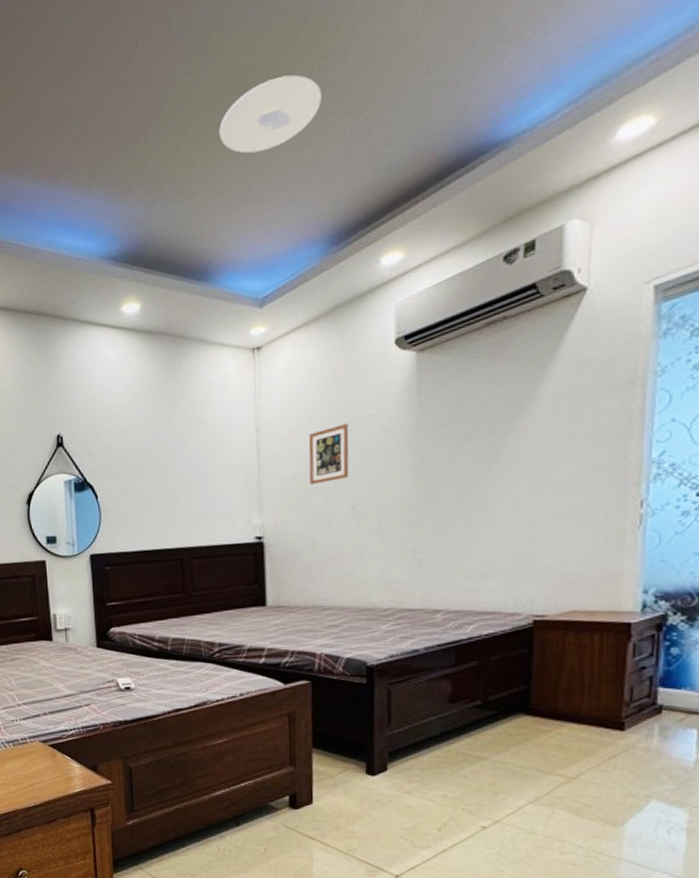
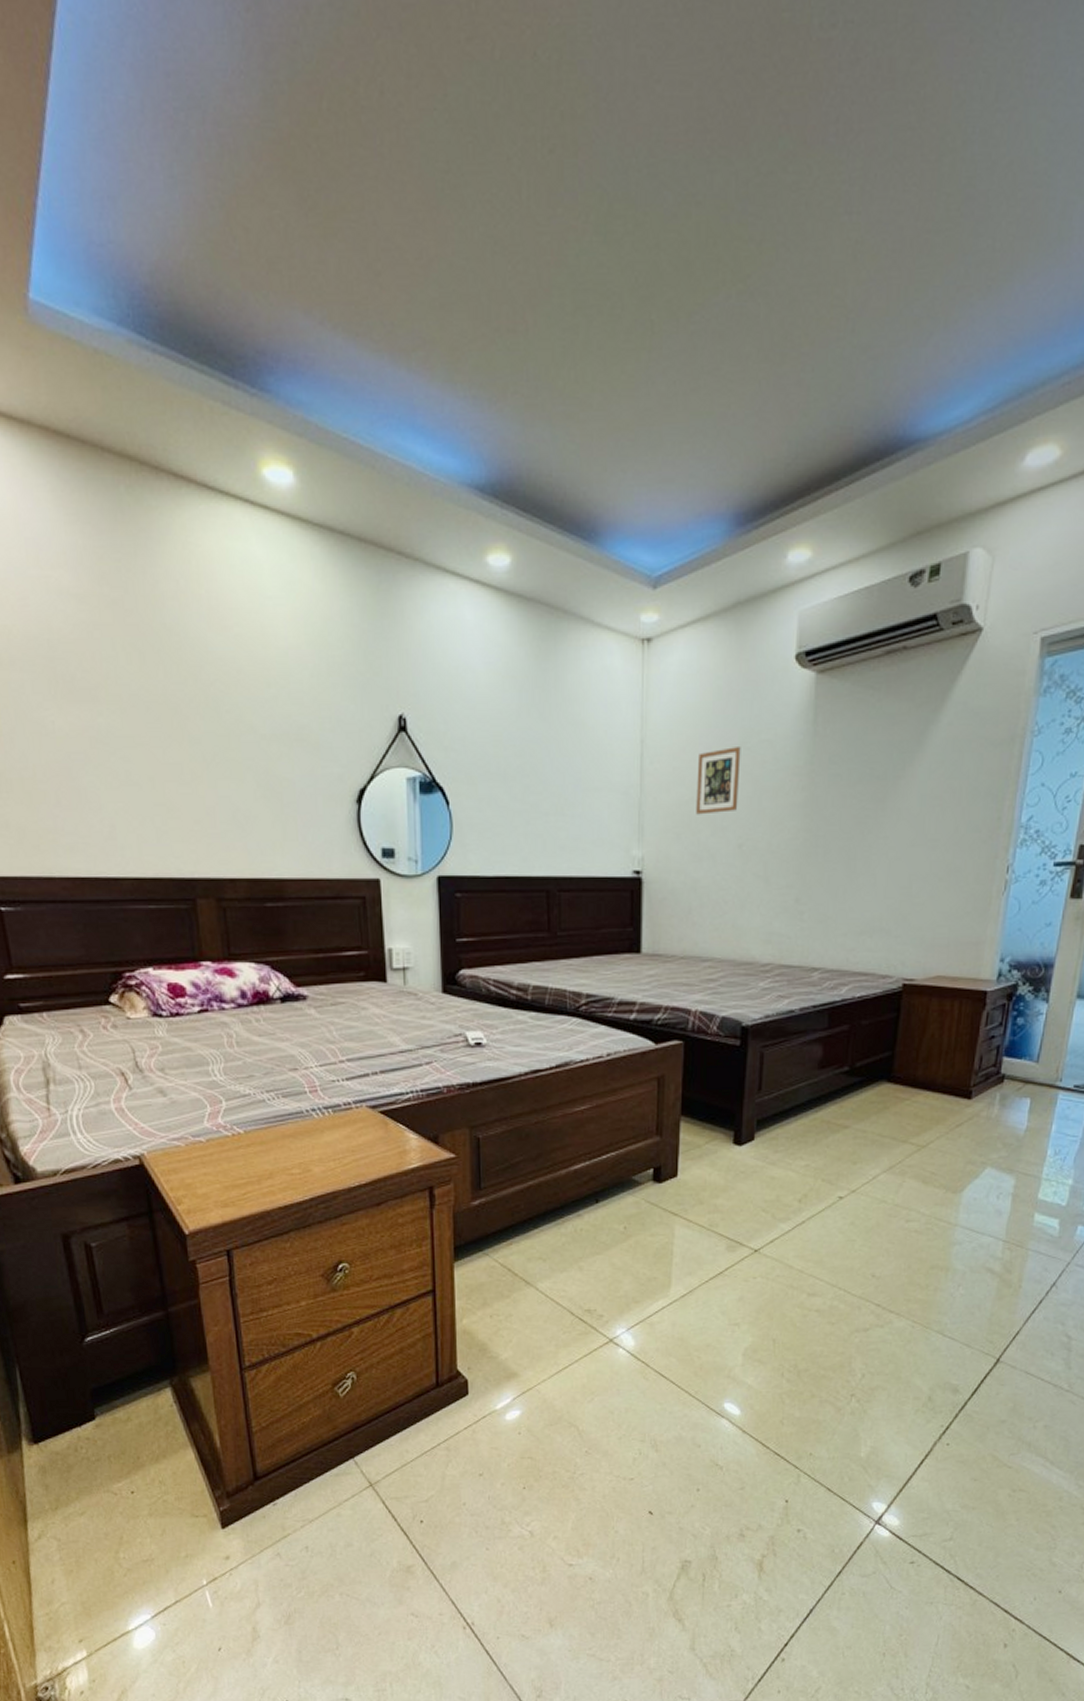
ceiling light: present [219,75,322,154] -> none [617,291,738,385]

